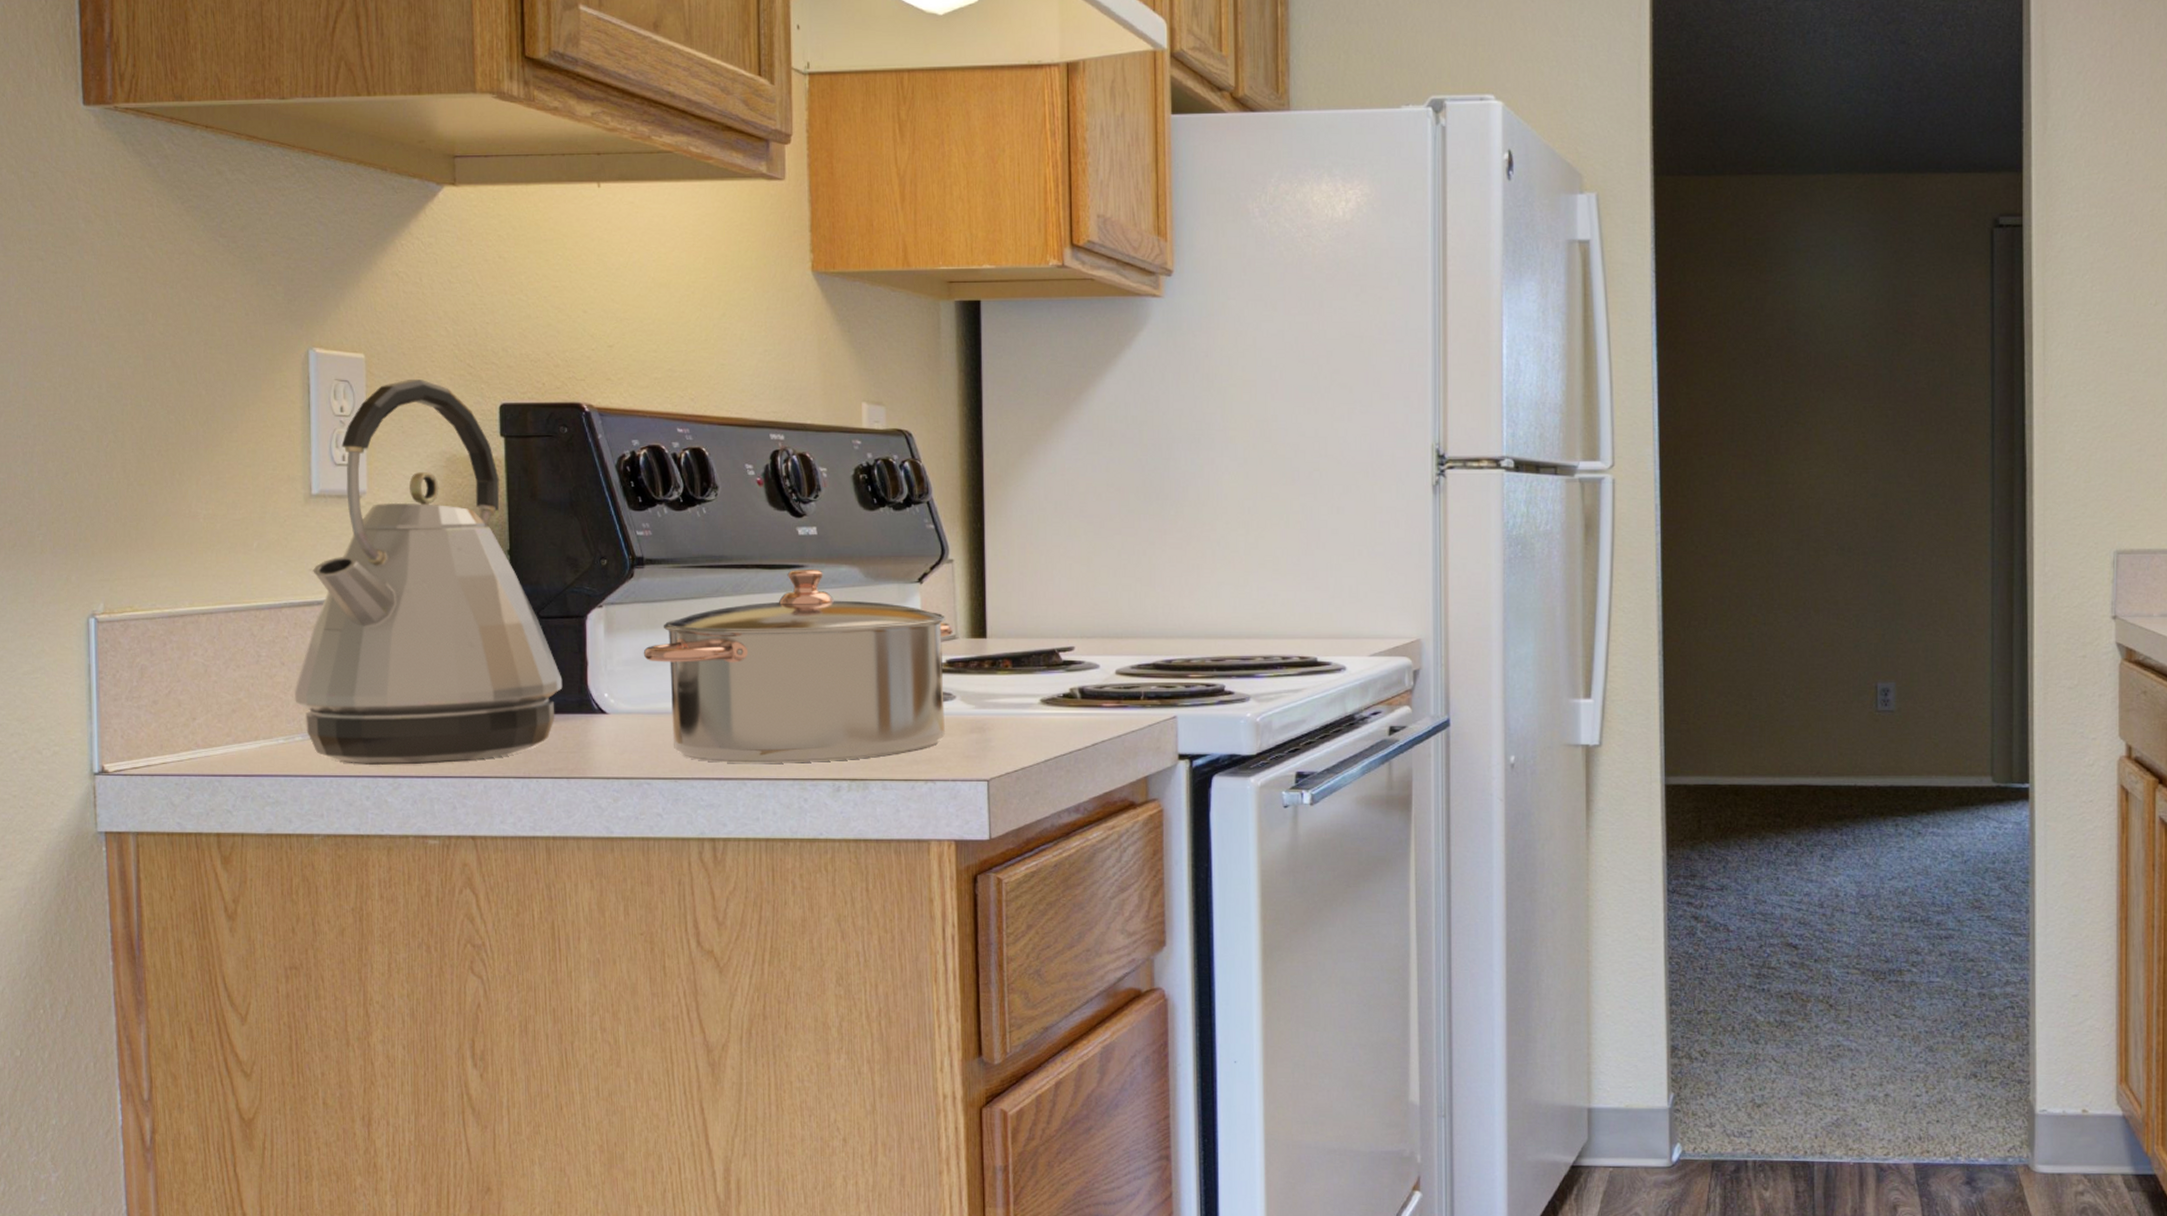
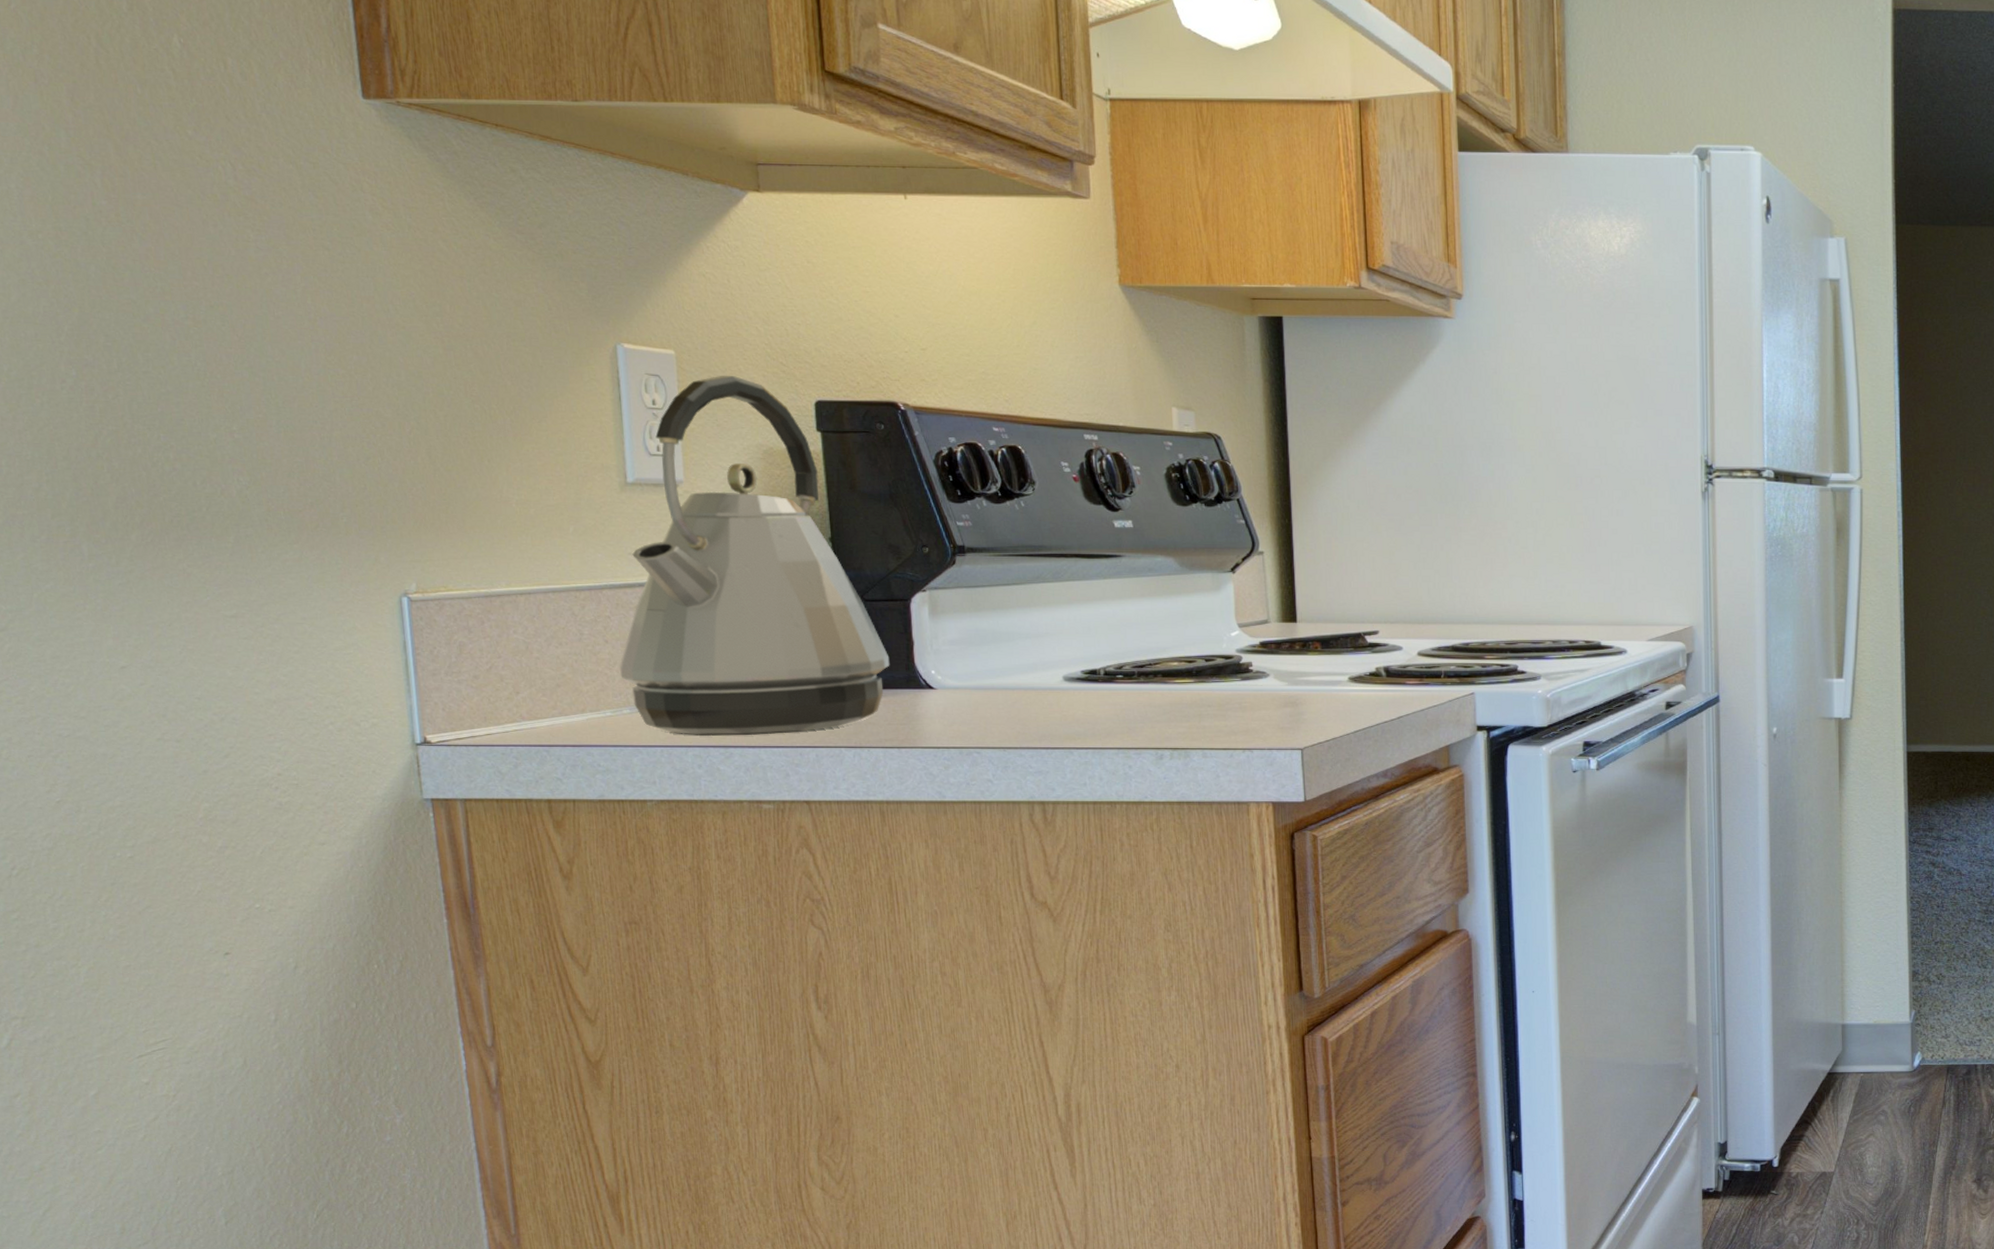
cooking pot: present [643,568,954,763] -> none [968,558,1266,734]

